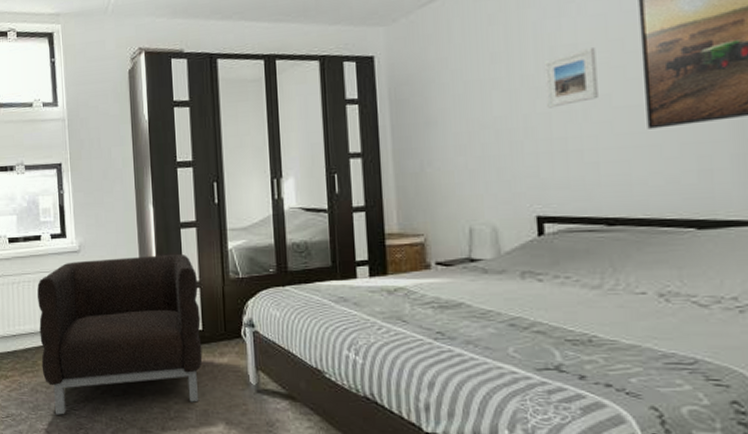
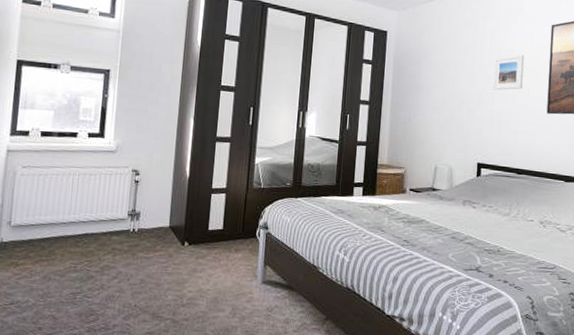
armchair: present [37,255,203,415] -> none [58,160,225,302]

